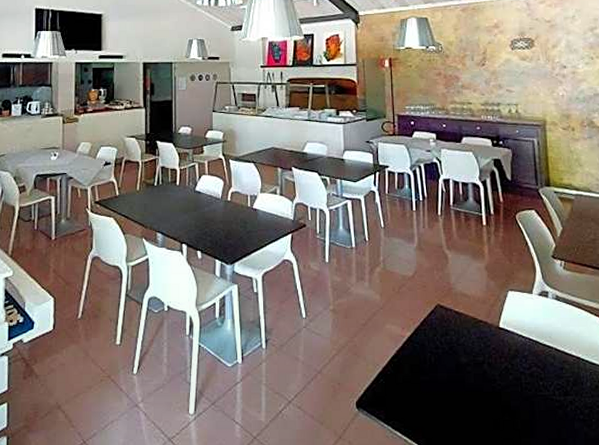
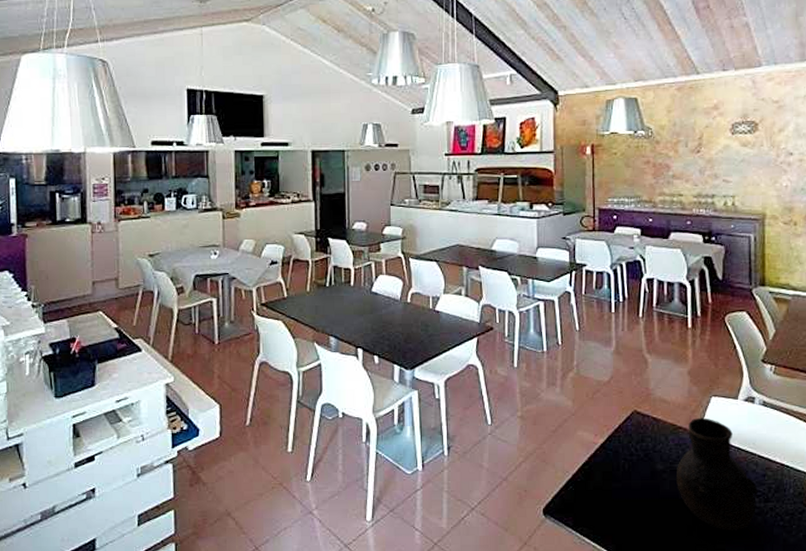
vase: none [480,311,559,424] -> present [677,417,759,530]

